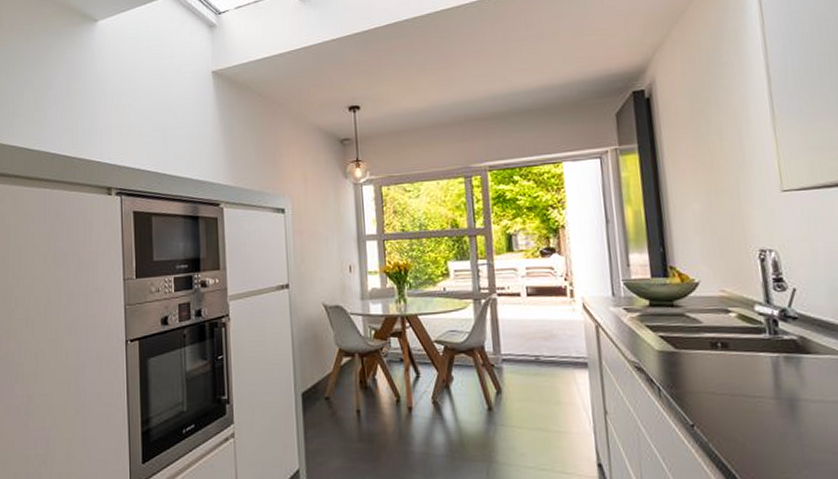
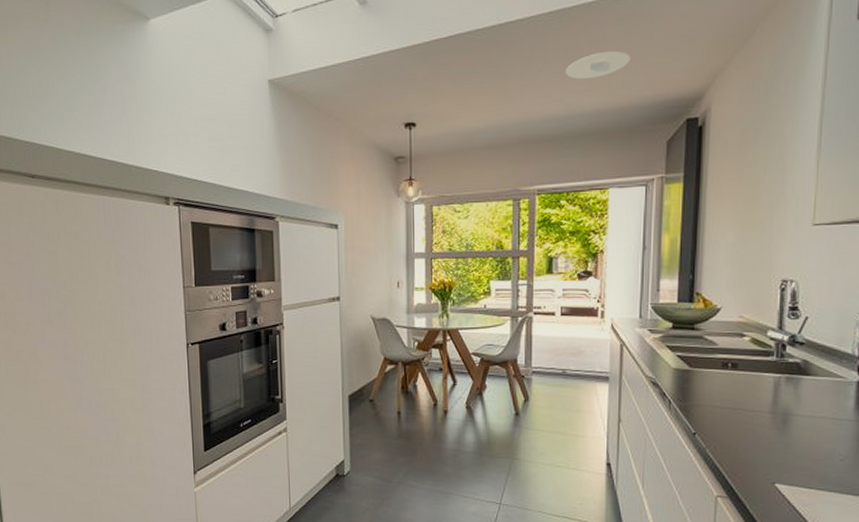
recessed light: none [505,31,568,59] -> present [566,51,630,80]

